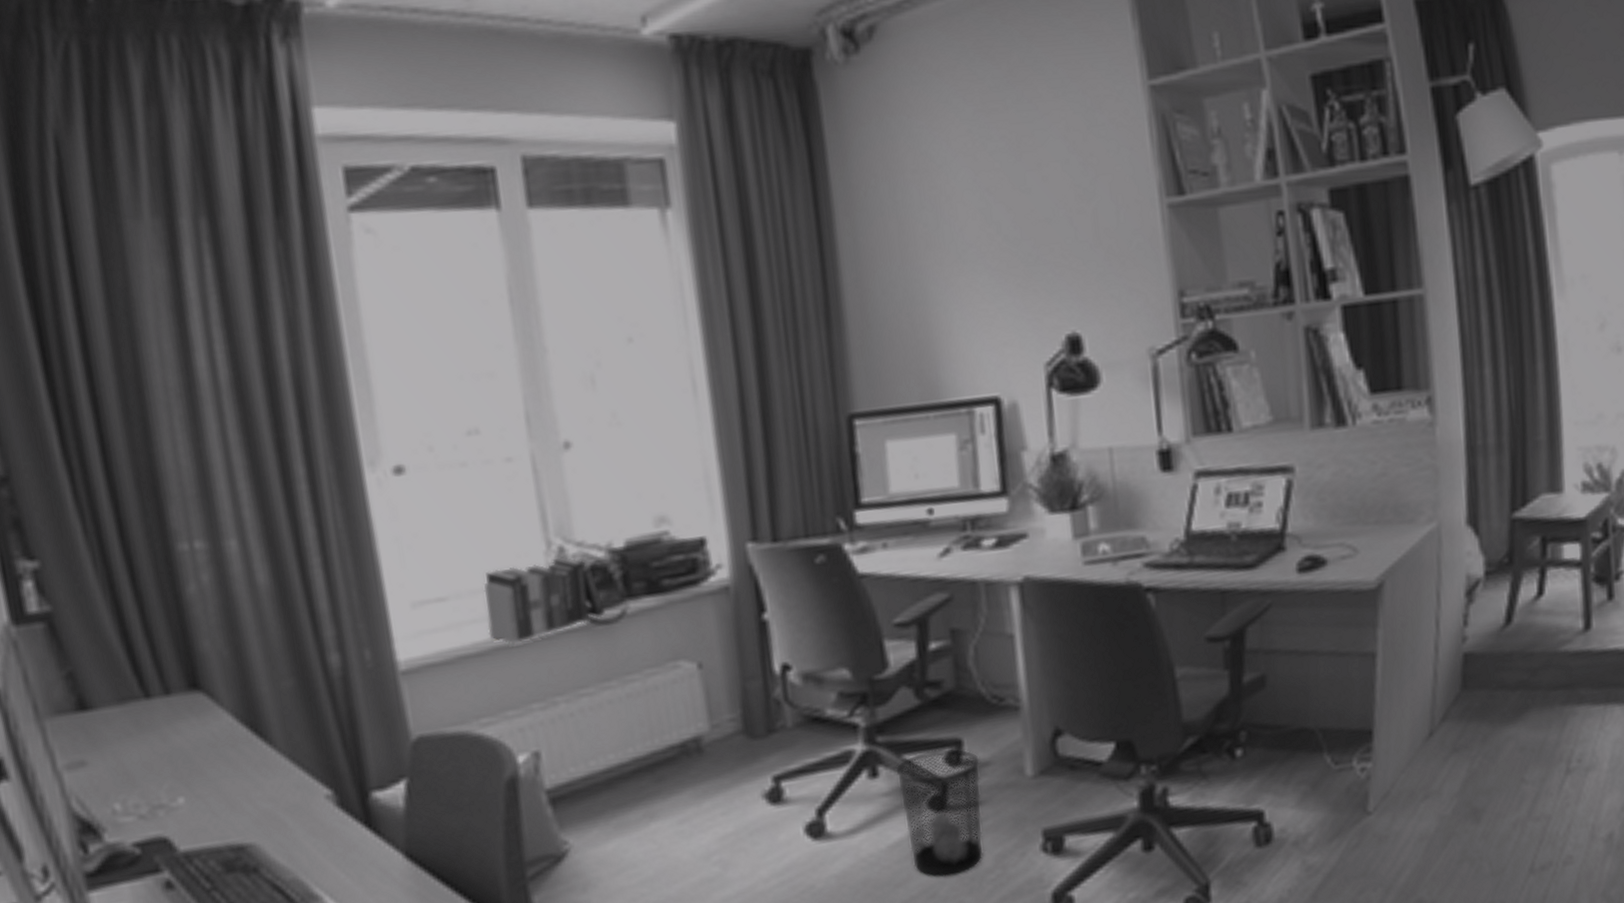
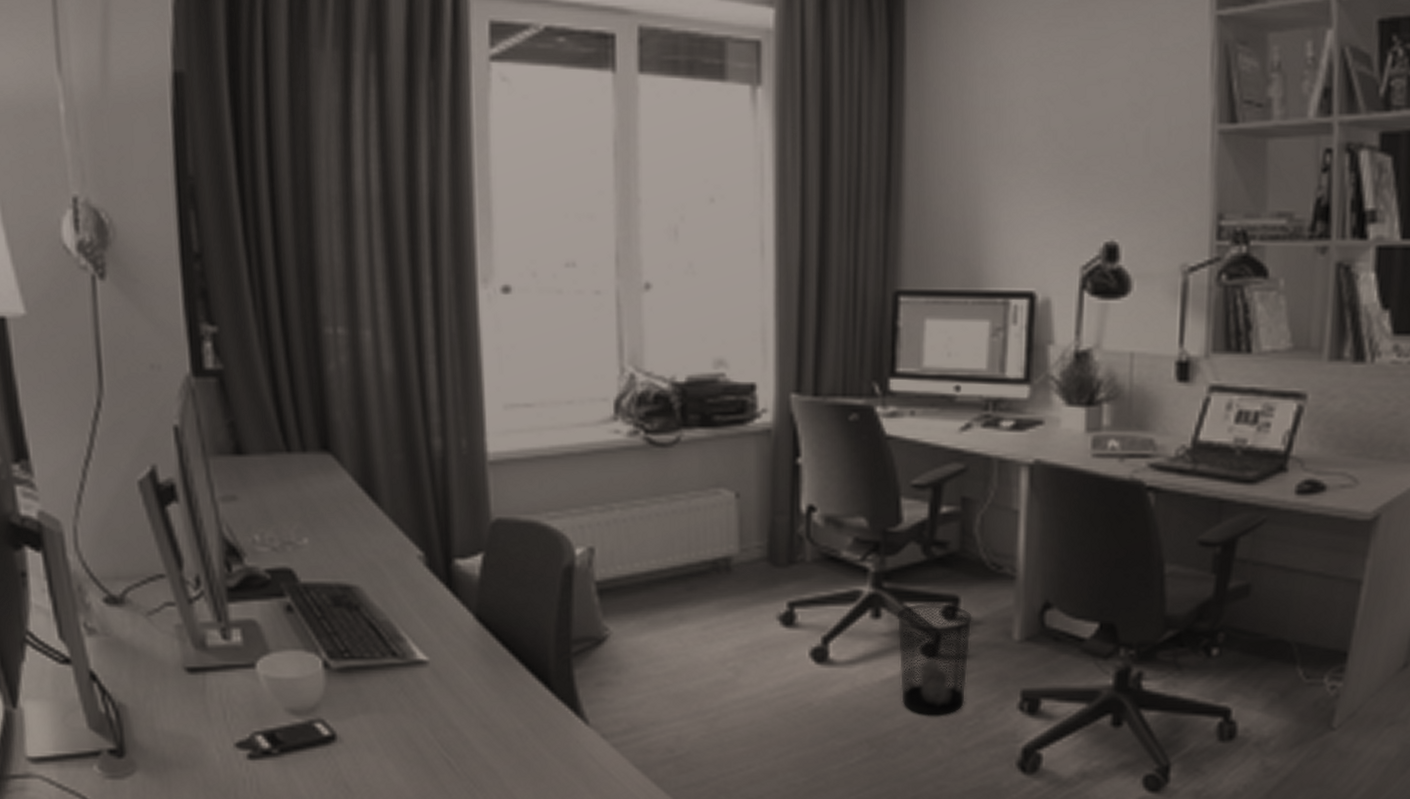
books: present [484,557,606,645] -> none [564,383,664,453]

